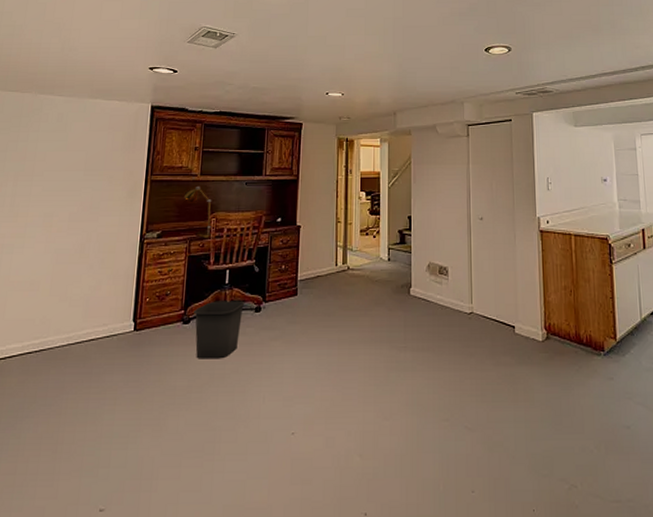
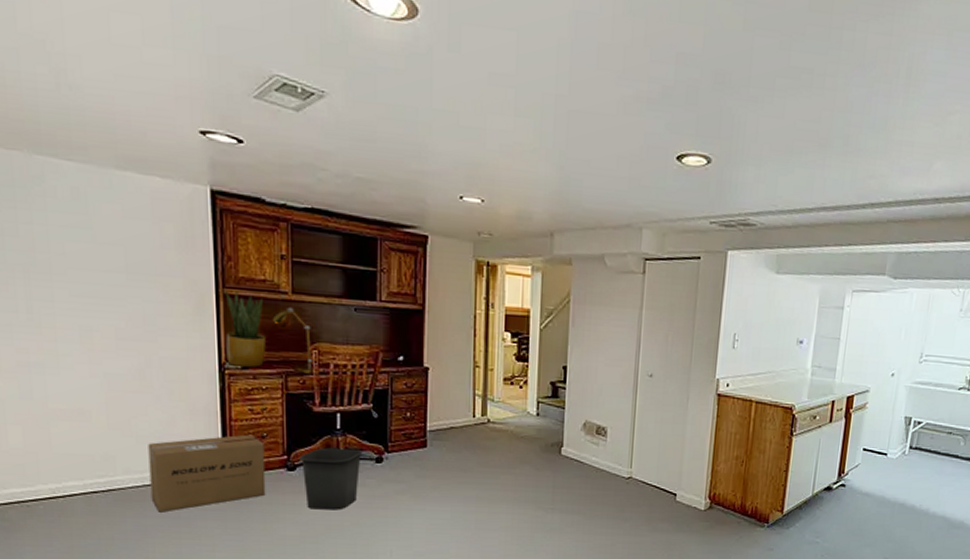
box: none [72,293,167,369] -> present [148,434,266,513]
planter: none [146,177,179,236] -> present [224,291,266,367]

